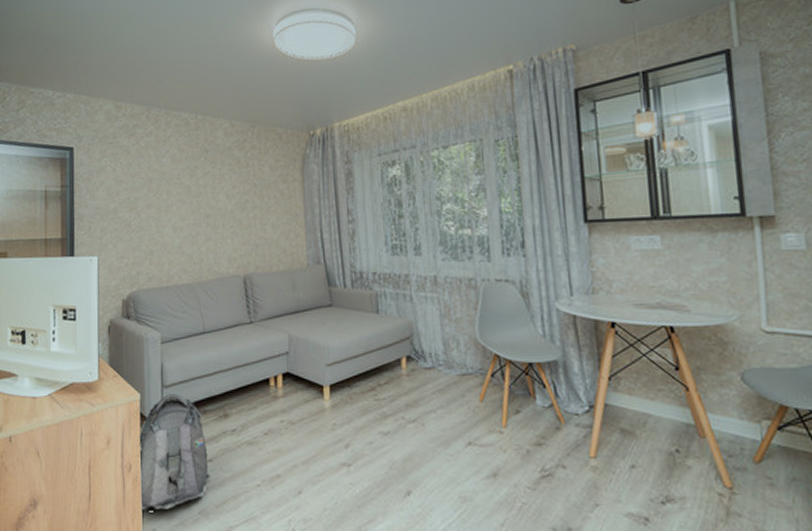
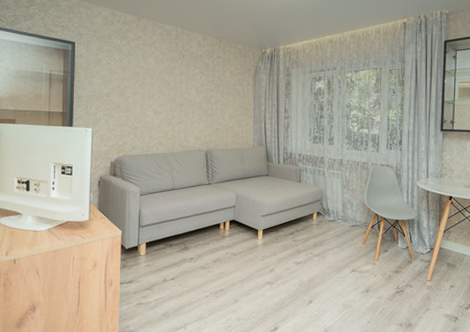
backpack: present [137,394,210,511] -> none [118,232,172,313]

